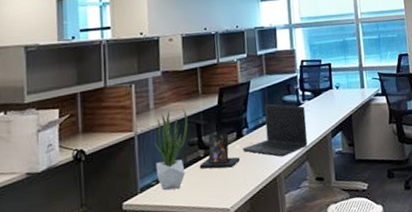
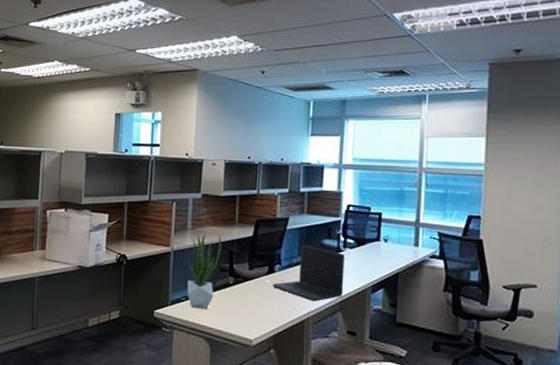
photo frame: present [199,133,241,169] -> none [228,262,269,301]

